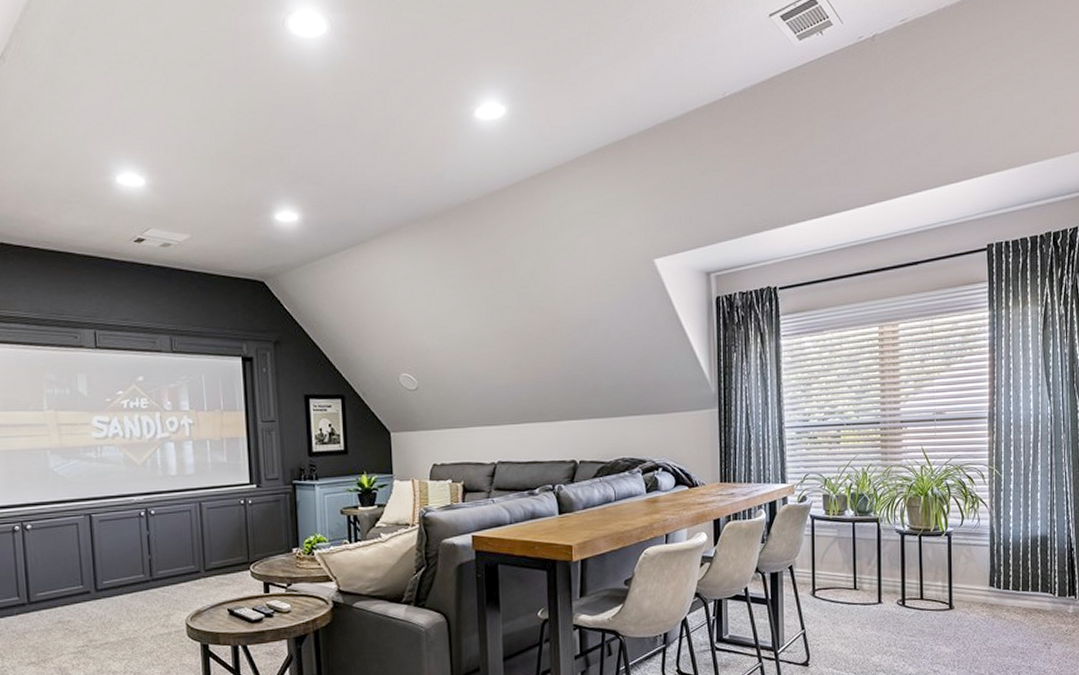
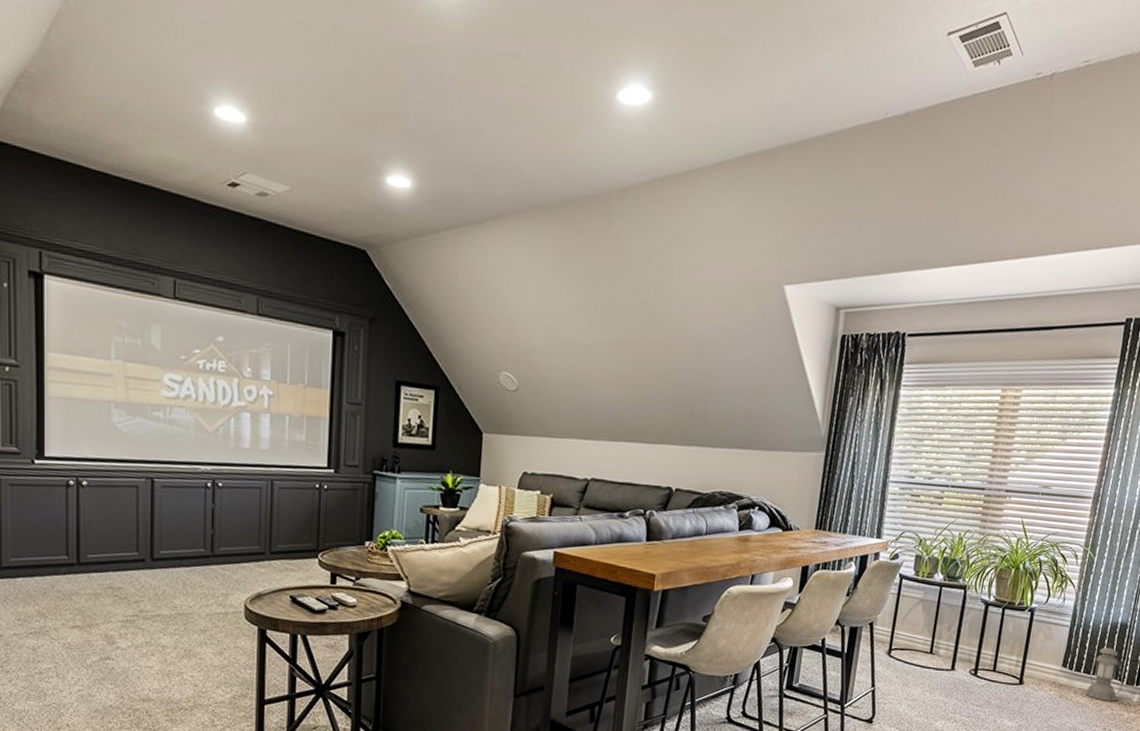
lantern: none [1018,561,1055,616] -> present [1085,647,1124,702]

